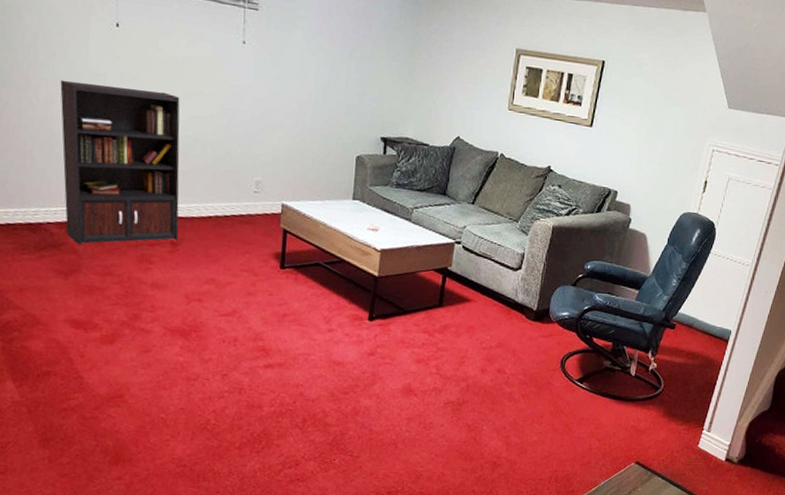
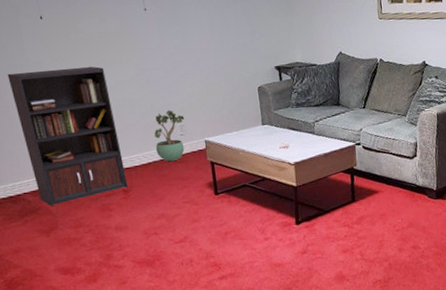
potted plant: none [221,160,264,221] -> present [154,110,185,162]

